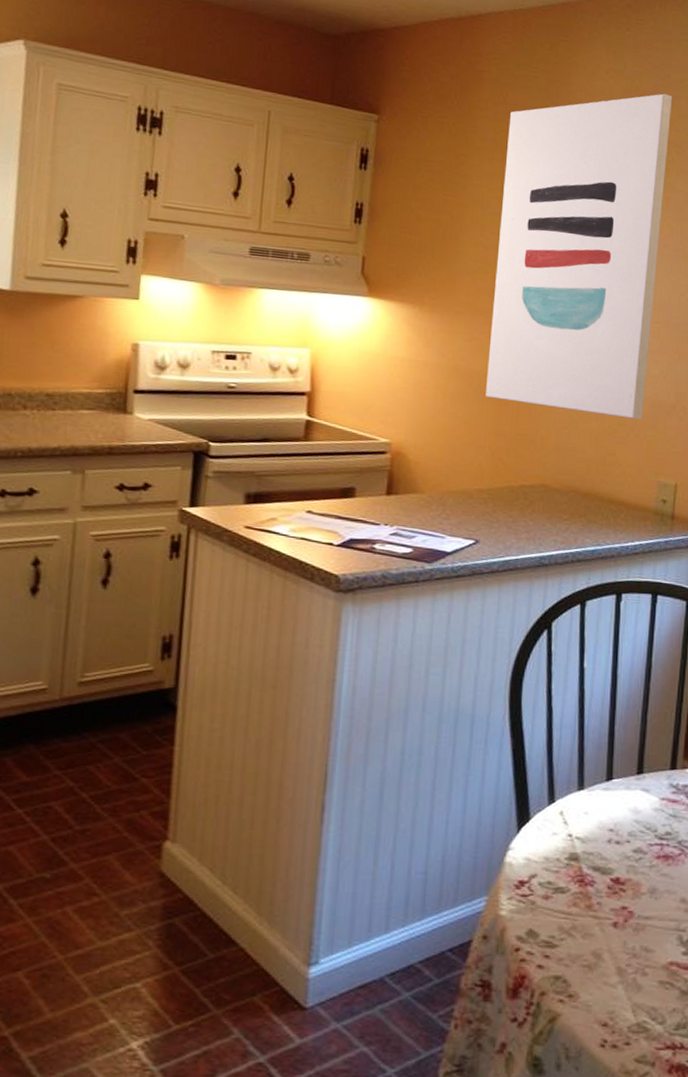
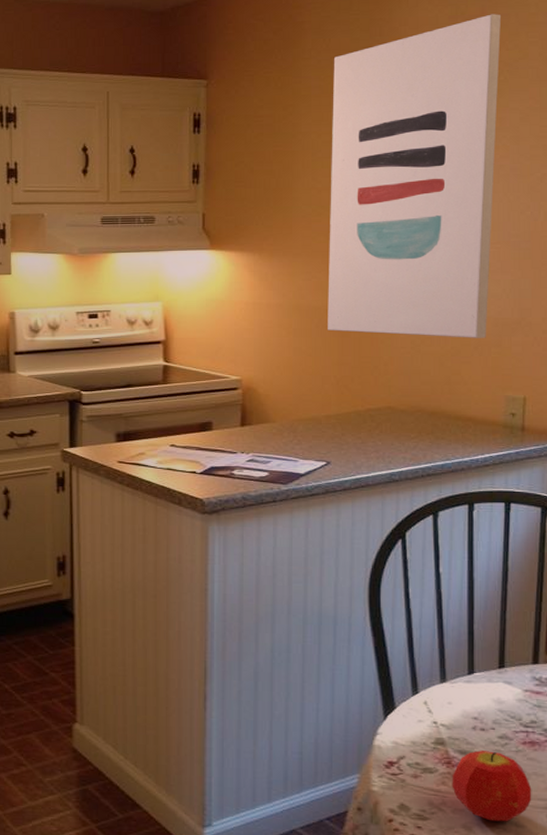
fruit: none [583,866,664,947] -> present [452,750,532,822]

